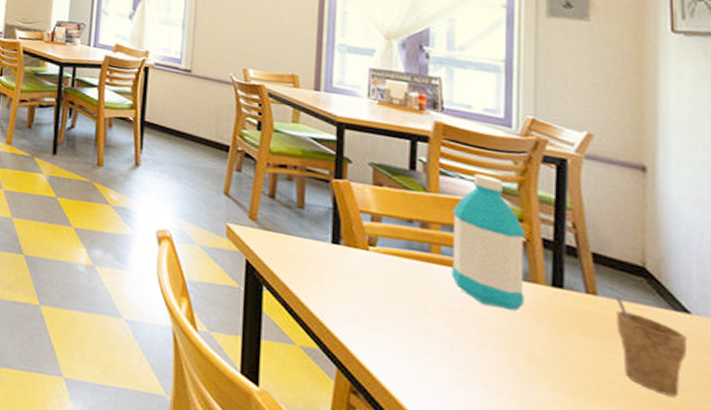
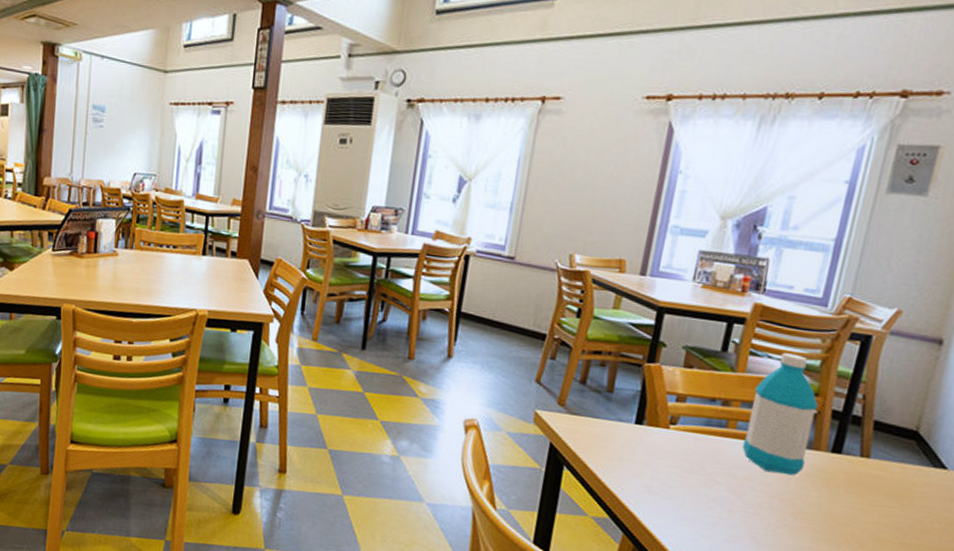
cup: present [615,296,688,398] -> none [877,457,939,539]

